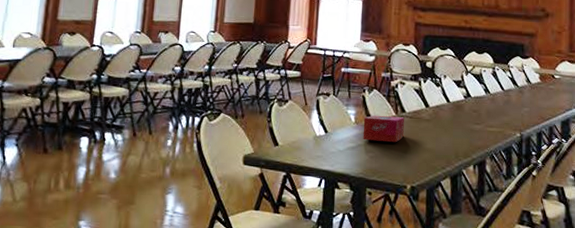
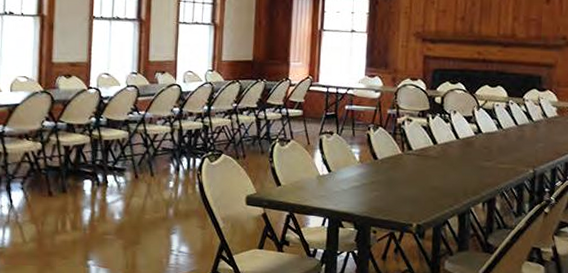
tissue box: present [363,115,404,143] -> none [367,153,411,181]

